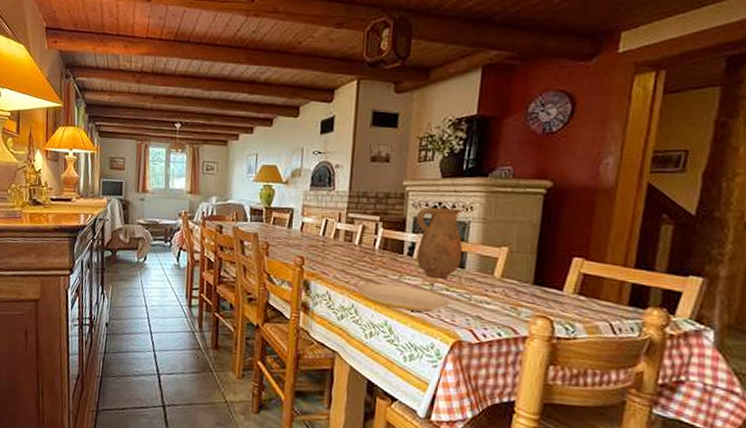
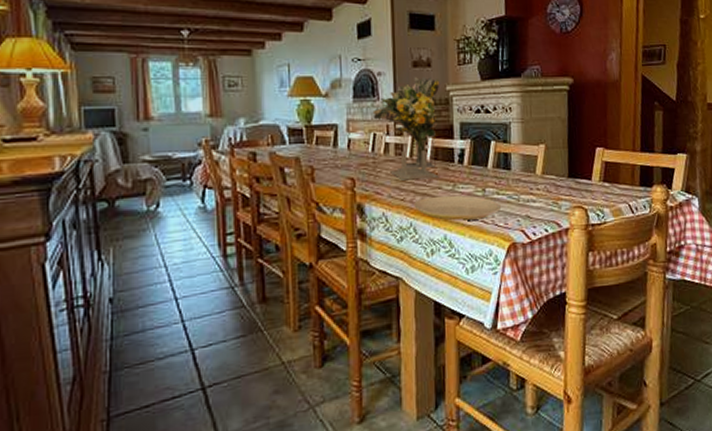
bouquet: none [327,170,397,258] -> present [372,76,440,169]
napkin holder: none [338,238,386,268] -> present [390,151,439,181]
pitcher: present [416,207,463,279] -> none [462,110,508,183]

